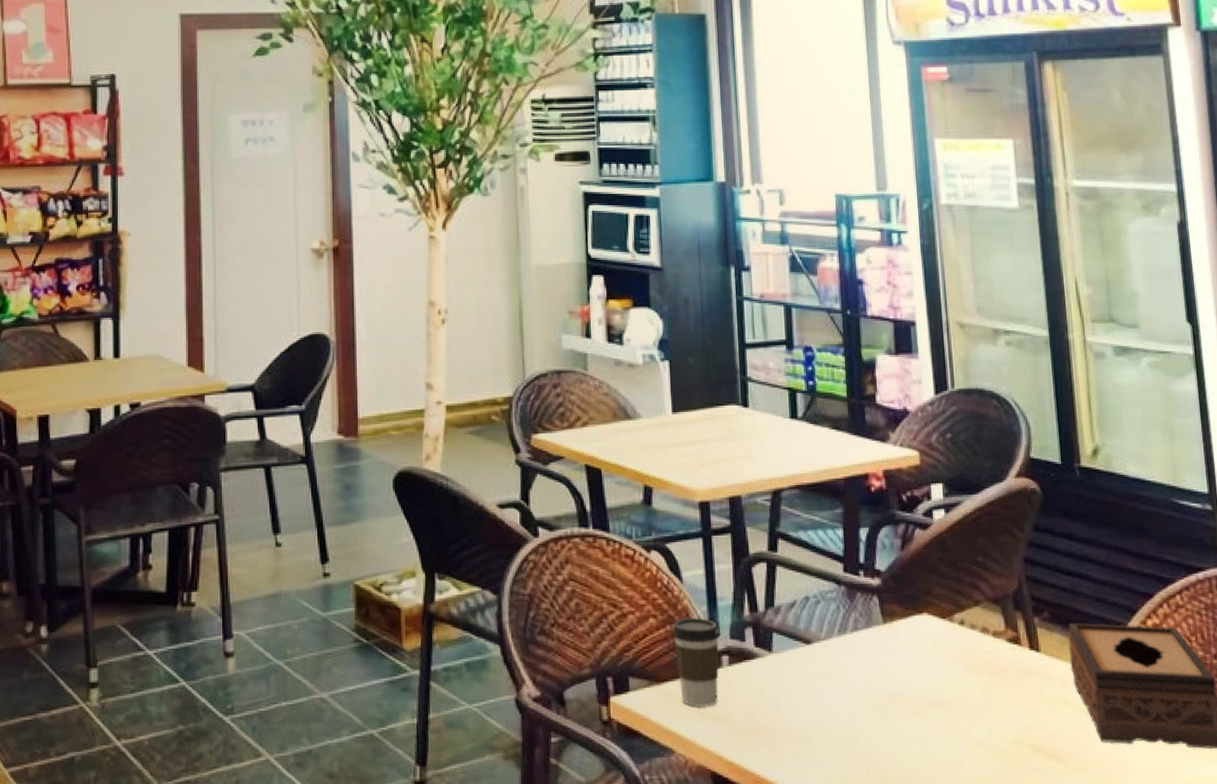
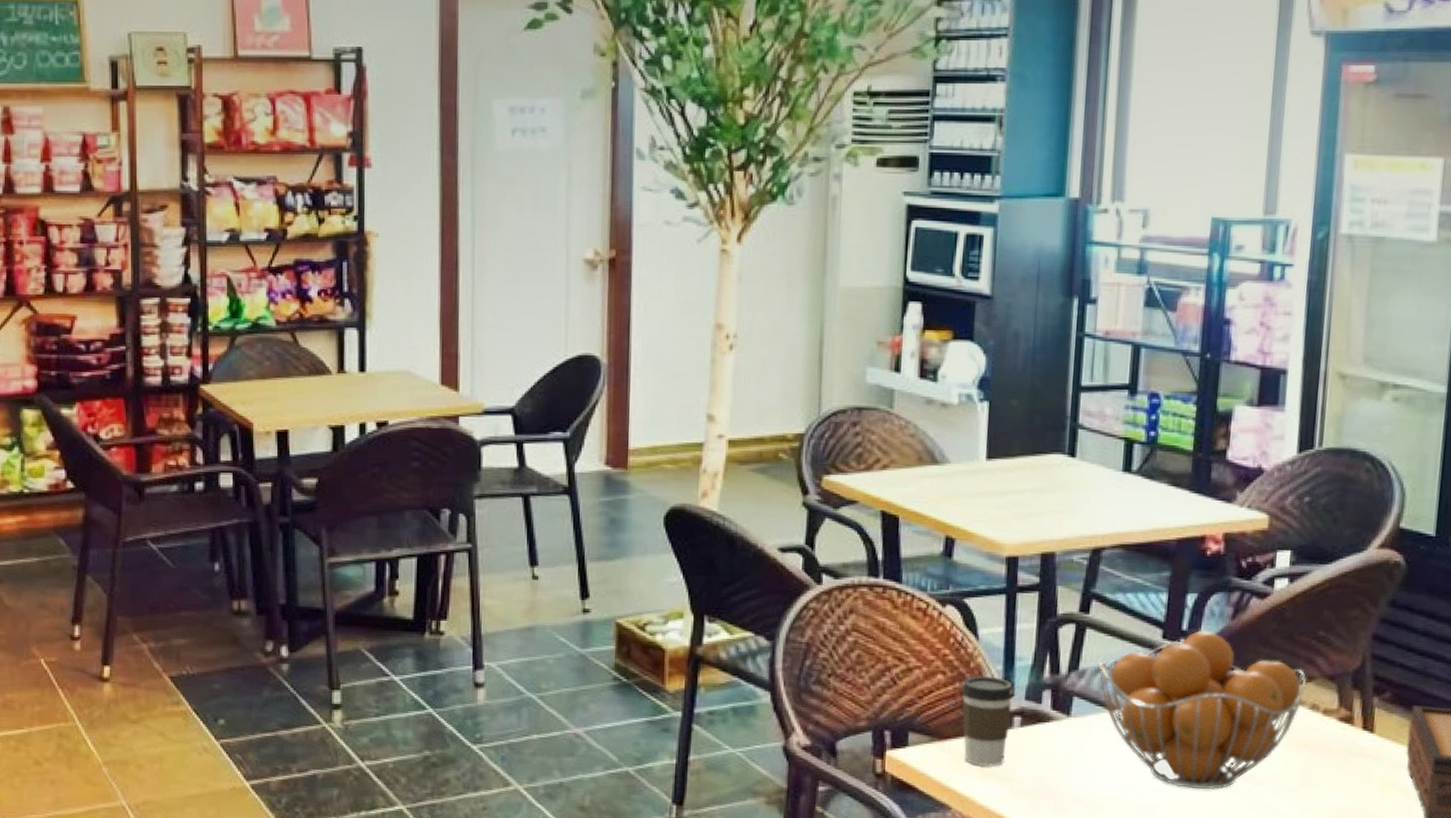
fruit basket: none [790,562,974,717] -> present [1097,630,1307,789]

